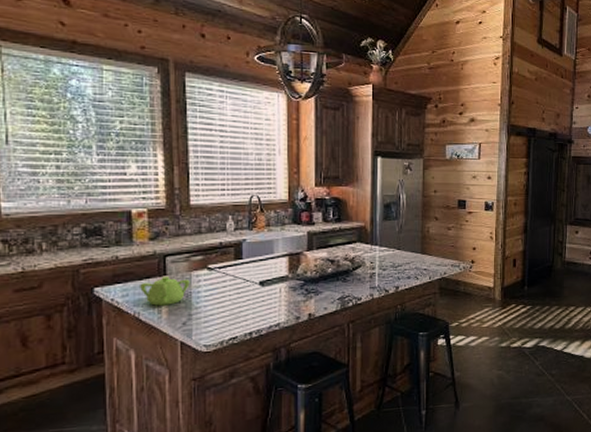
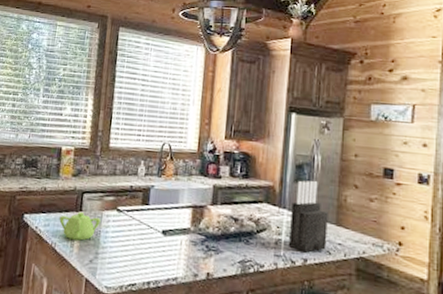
knife block: none [382,217,414,281] -> present [289,180,328,253]

